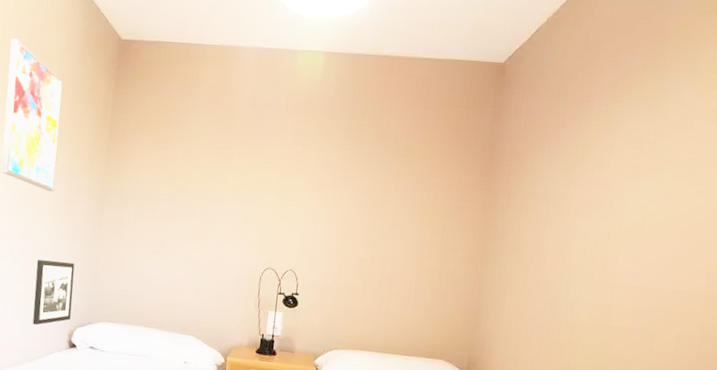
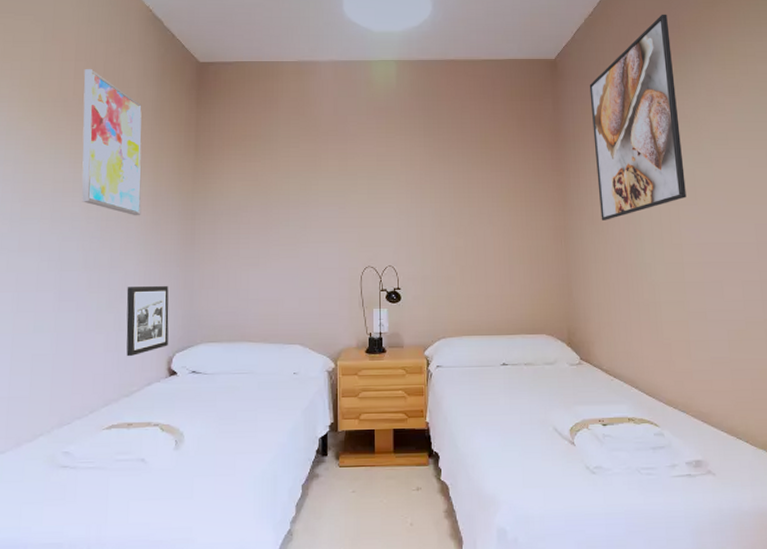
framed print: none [526,17,650,250] -> present [589,14,687,220]

